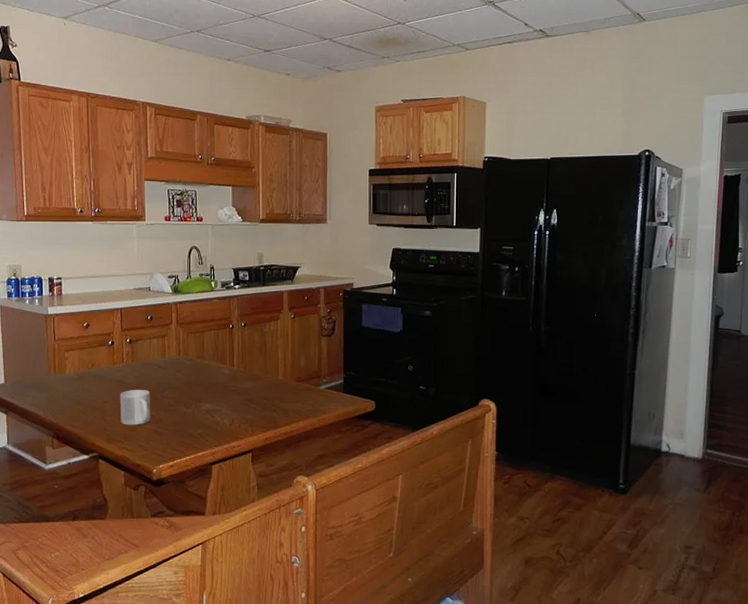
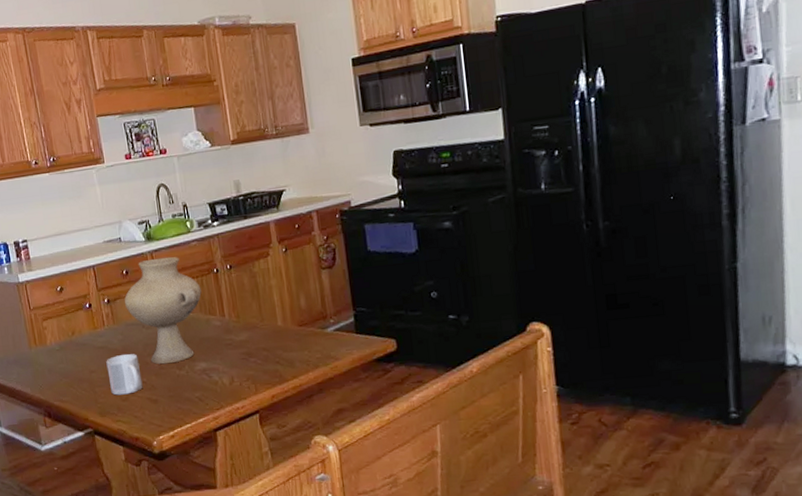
vase: none [145,309,216,402] -> present [124,257,202,364]

